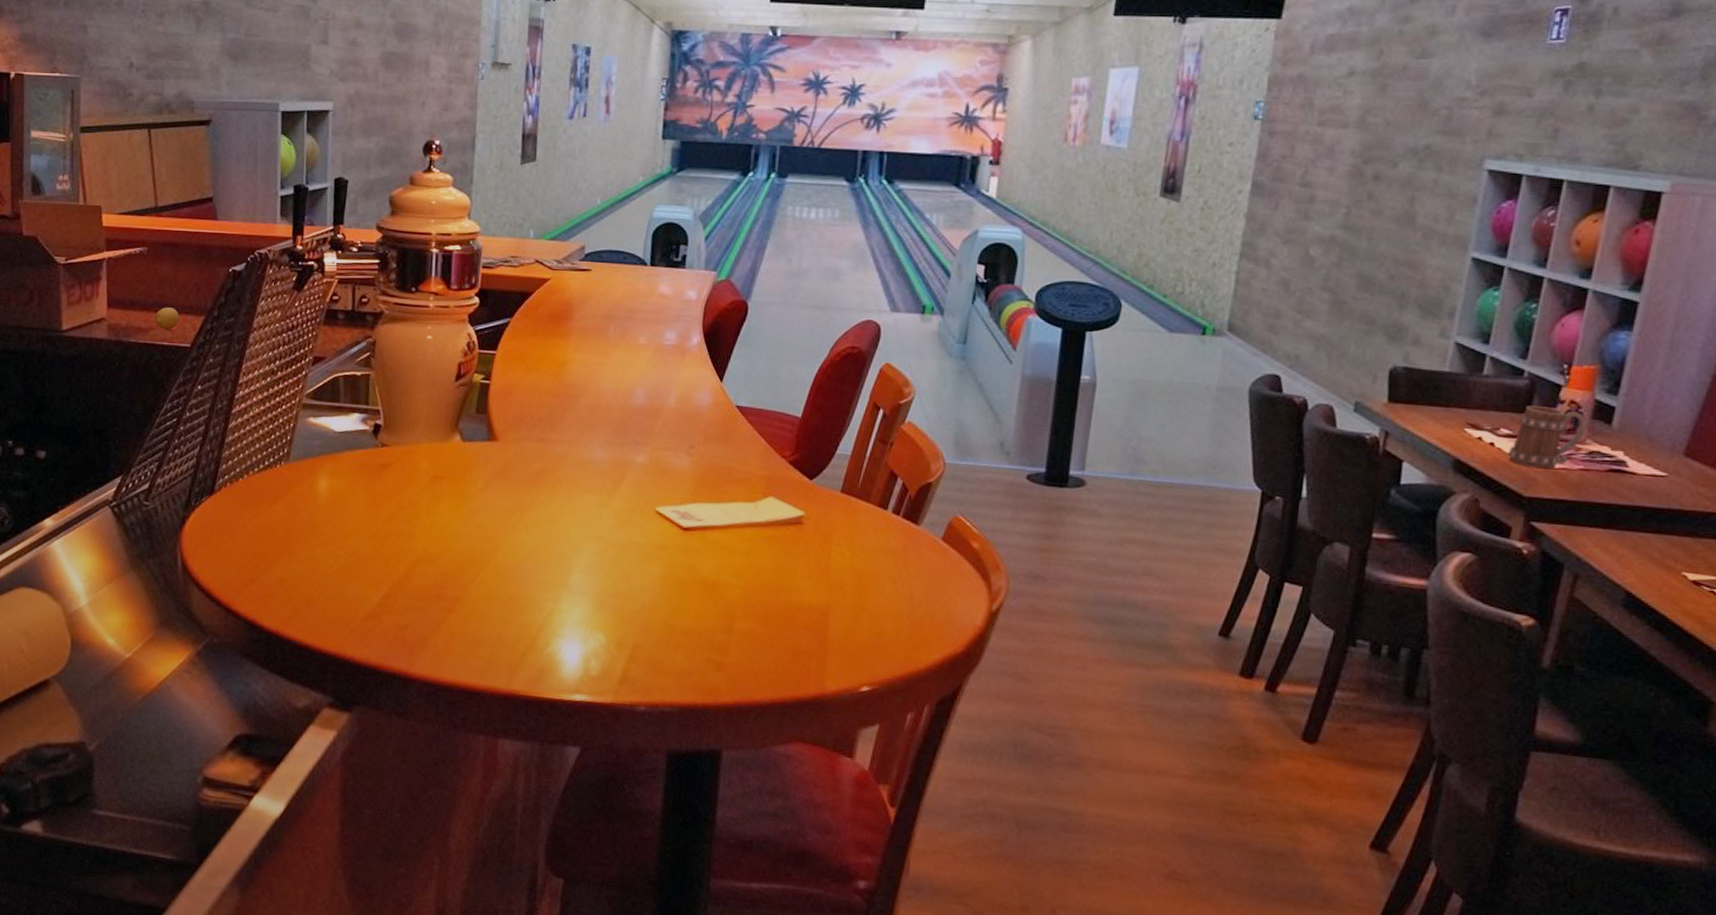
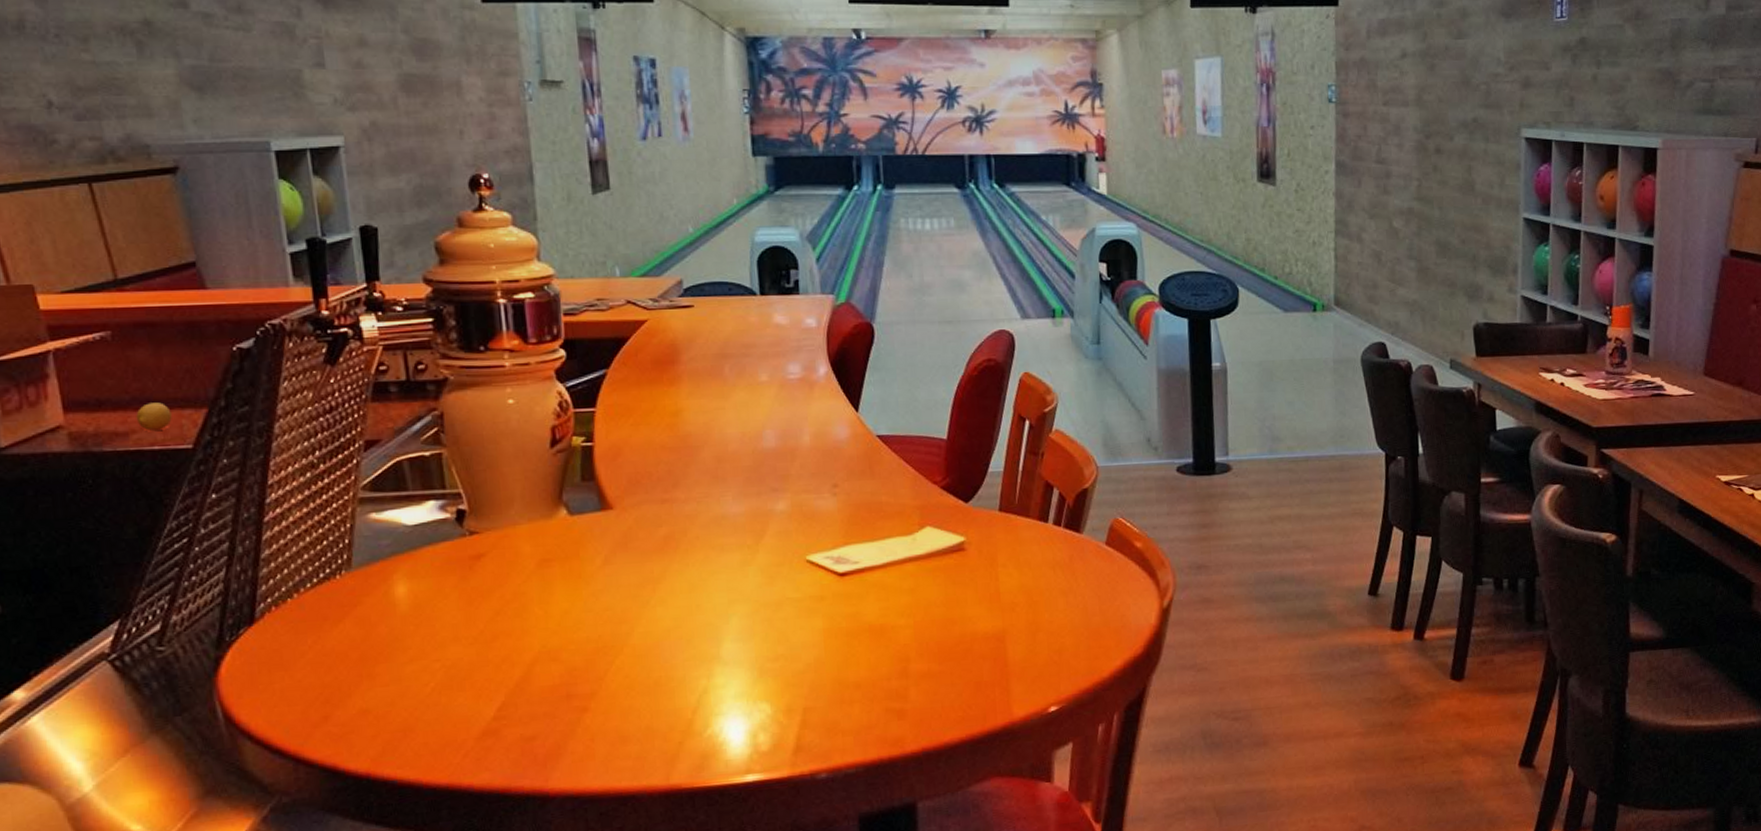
beer mug: present [1508,406,1587,469] -> none [1576,345,1631,401]

